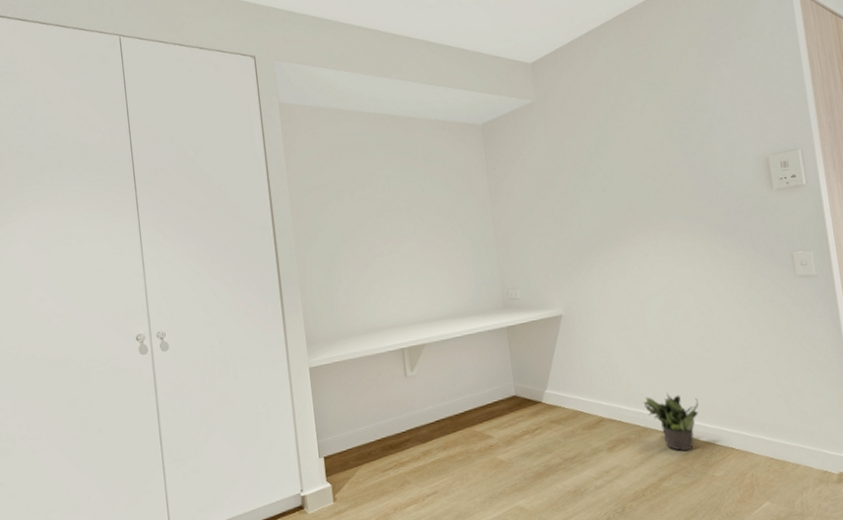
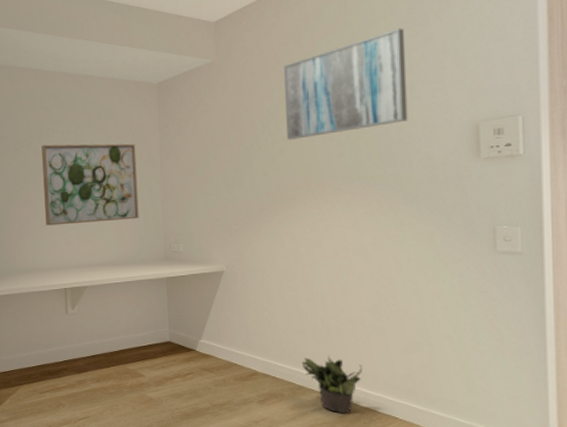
wall art: none [366,187,474,280] -> present [41,143,139,226]
wall art: none [598,70,711,178] -> present [283,28,408,140]

